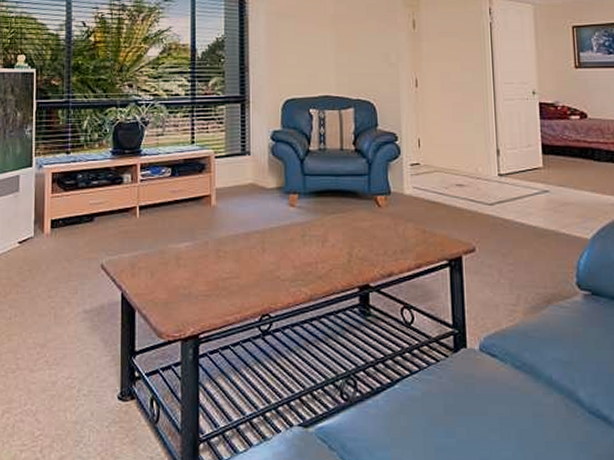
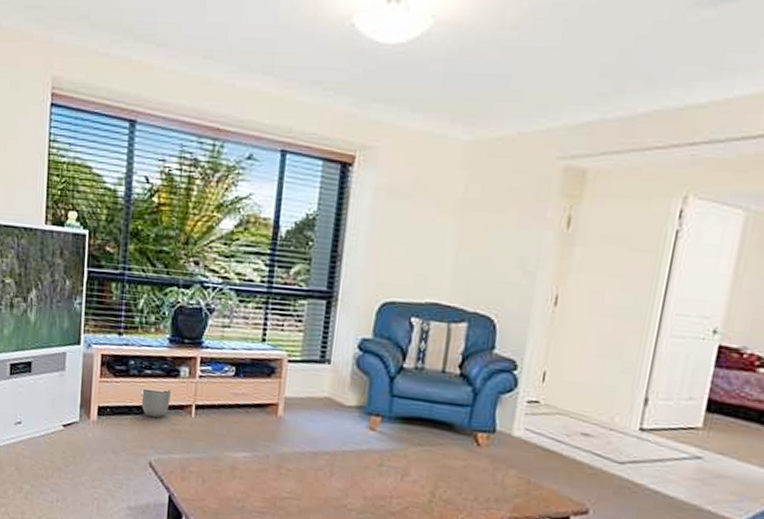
planter: none [90,195,116,223] -> present [141,386,171,418]

